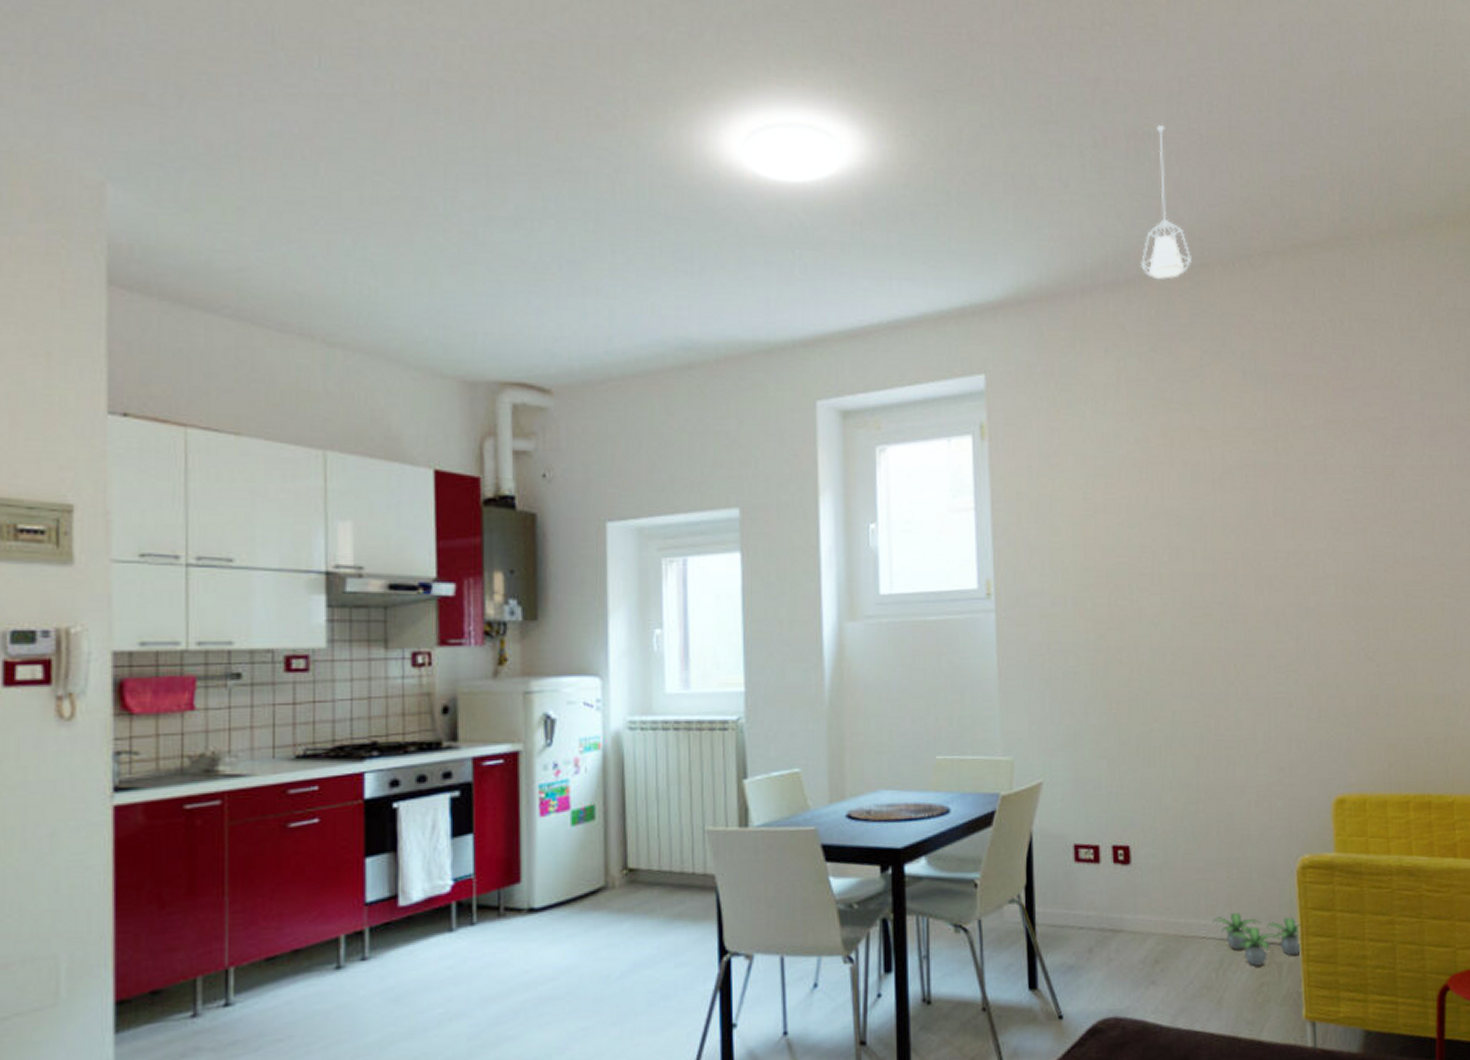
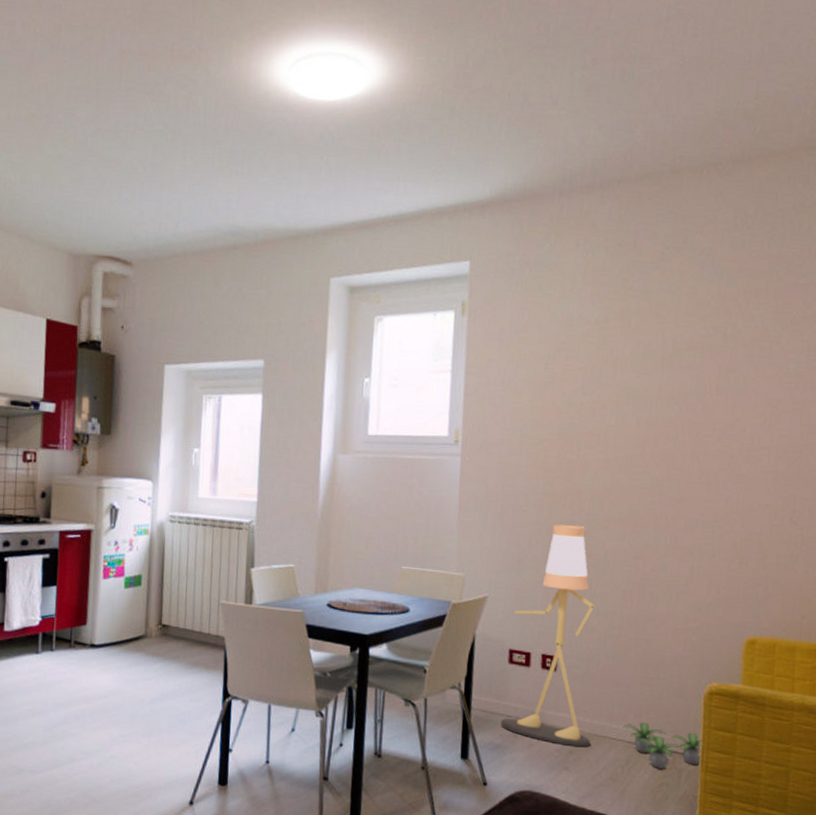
floor lamp: none [1072,685,1178,955] -> present [501,524,595,748]
pendant lamp: present [1141,125,1193,280] -> none [616,48,664,184]

